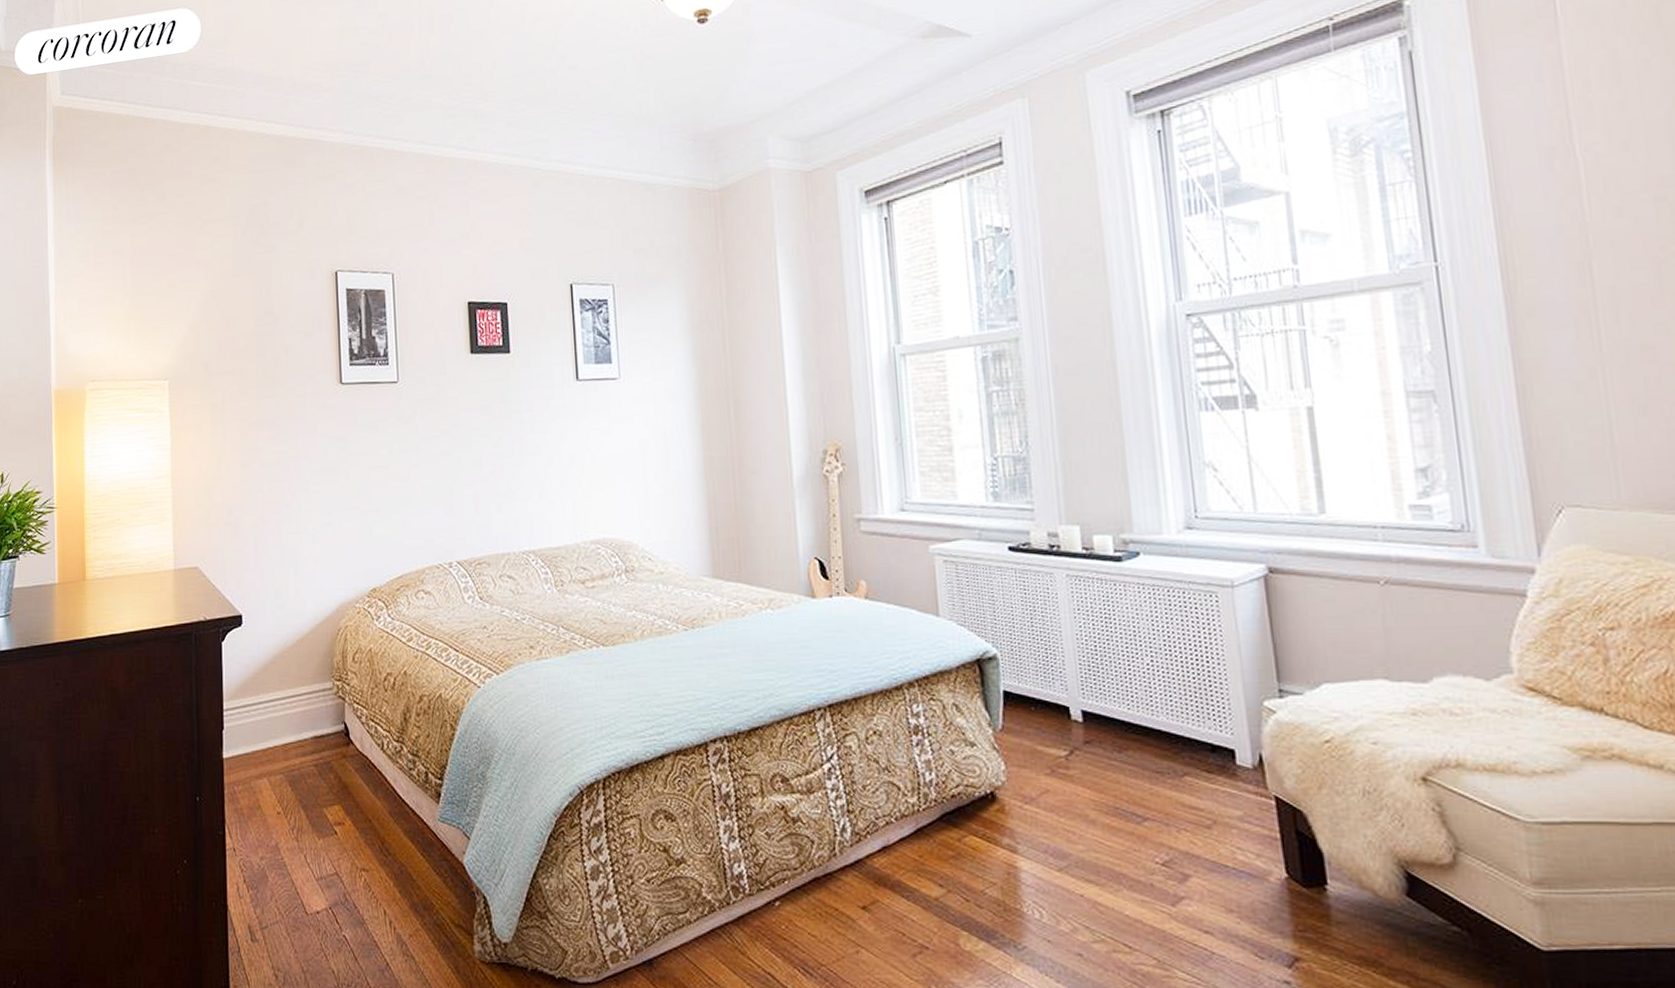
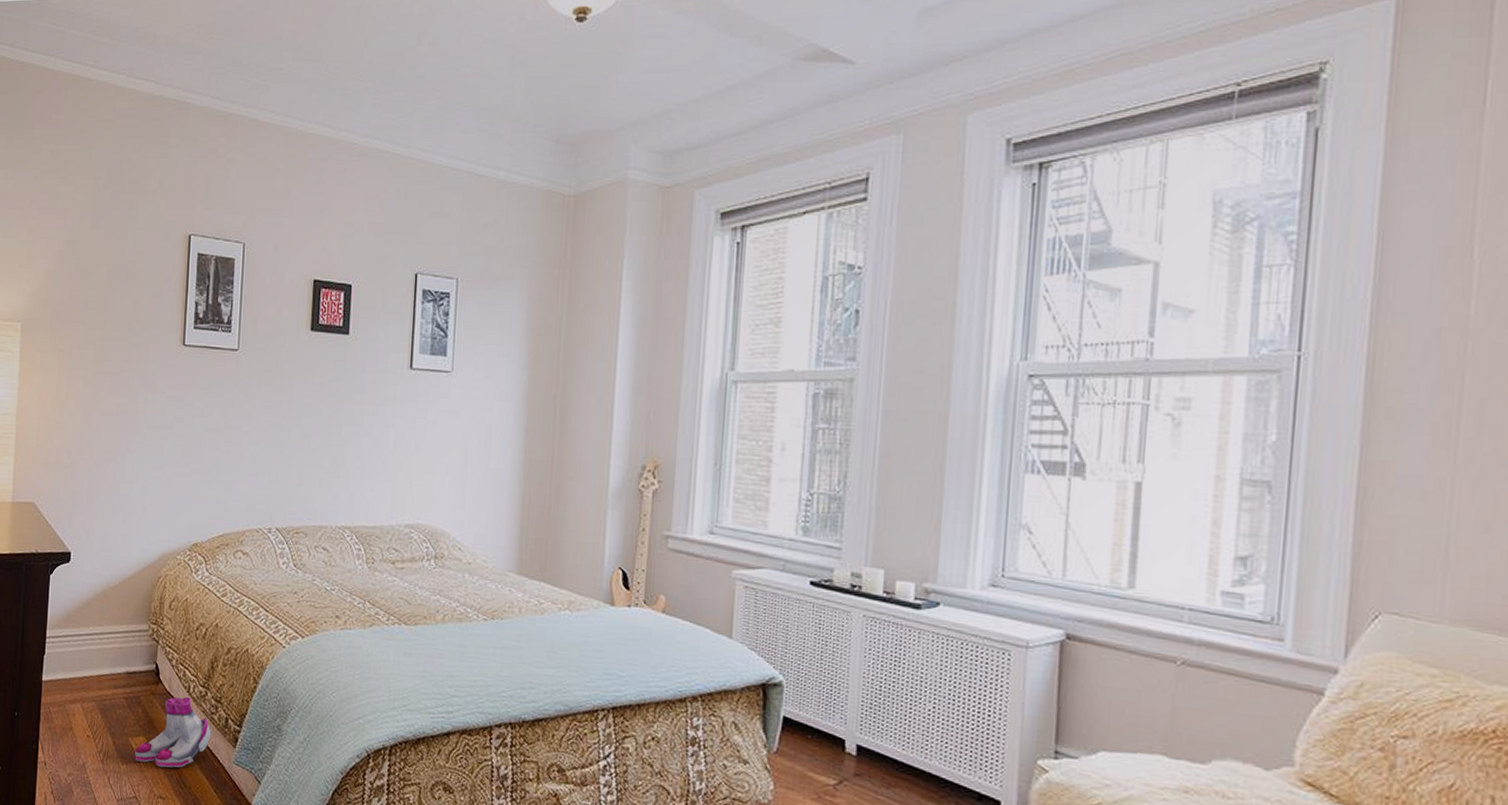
boots: none [331,754,413,836] -> present [134,696,213,768]

